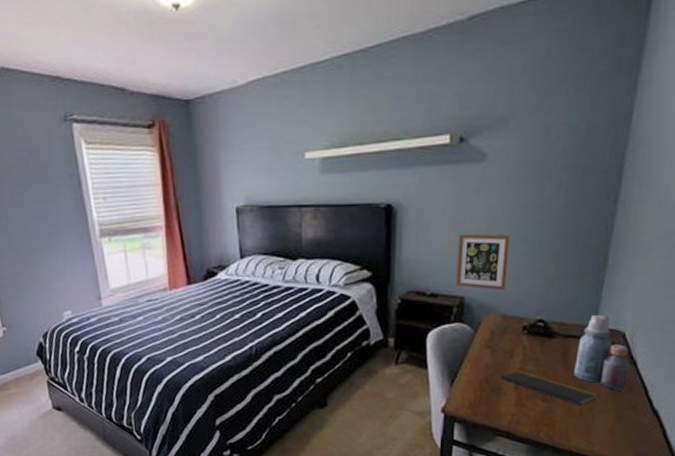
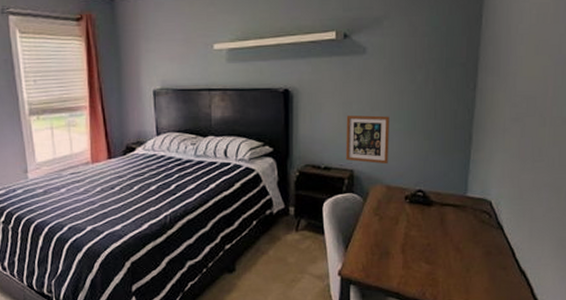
notepad: present [499,371,598,415] -> none [387,236,473,276]
bottle: present [574,315,631,391] -> none [451,186,499,253]

